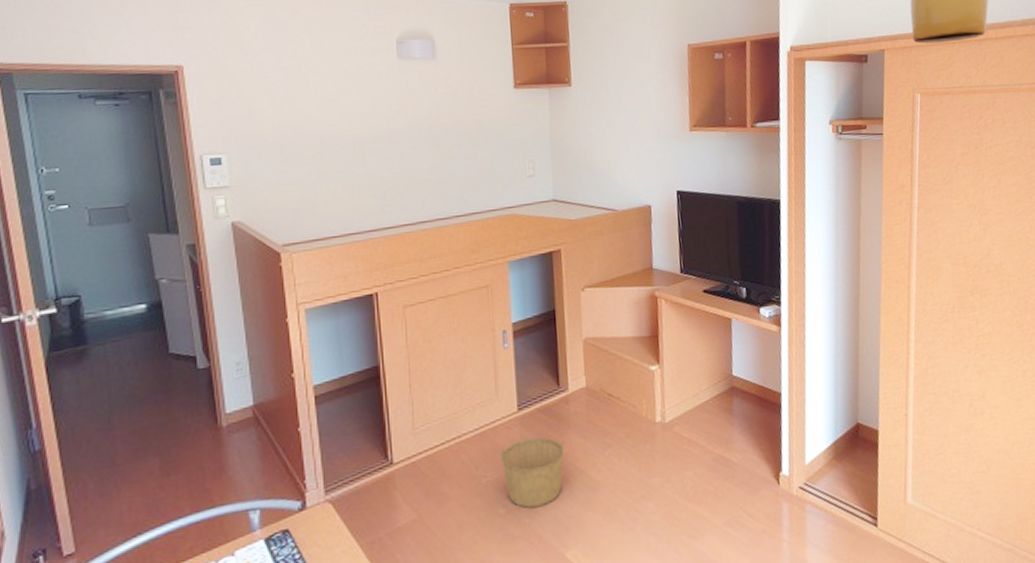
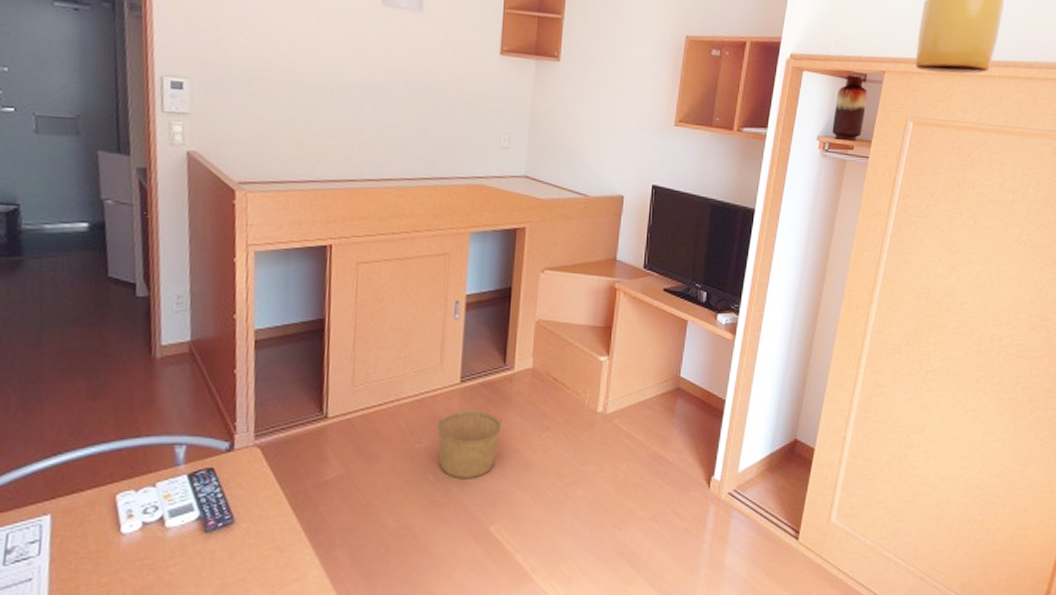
vase: none [841,57,872,122] -> present [832,74,867,142]

